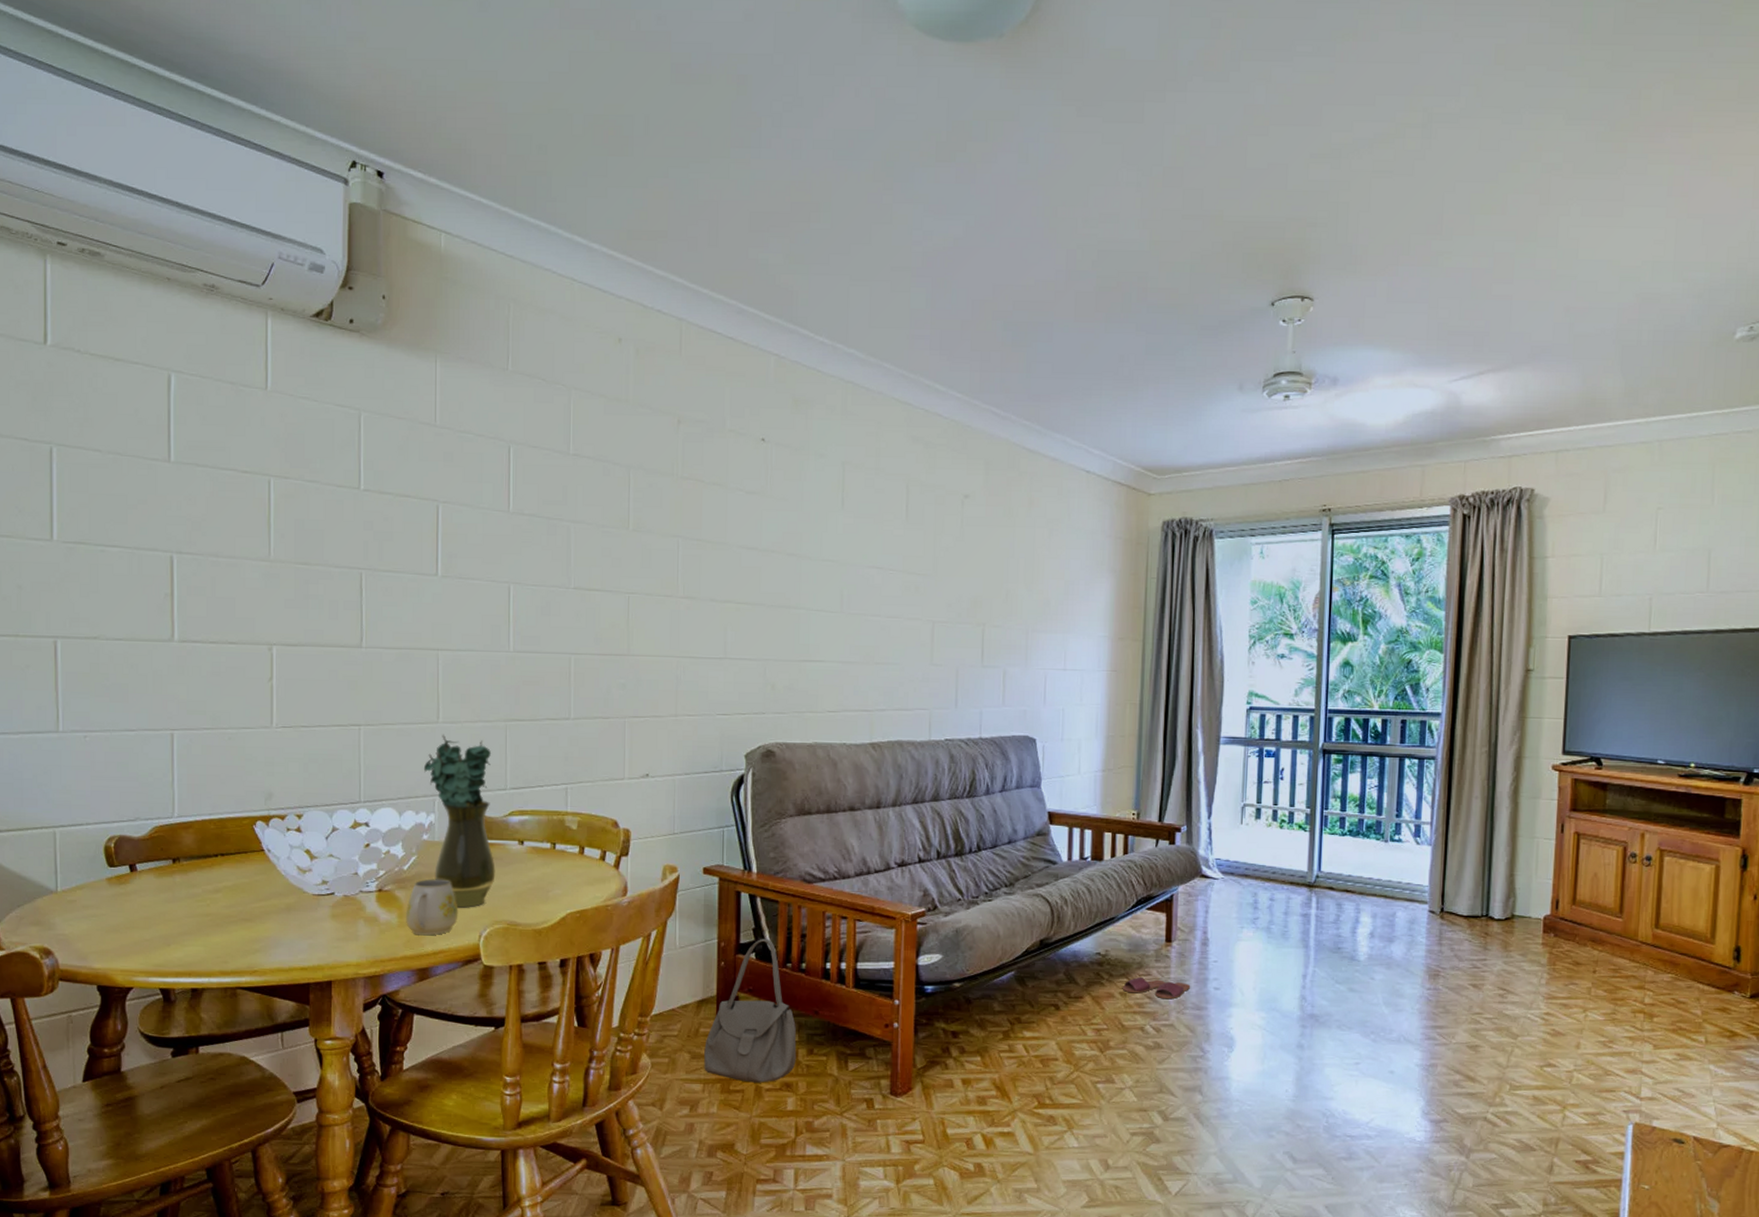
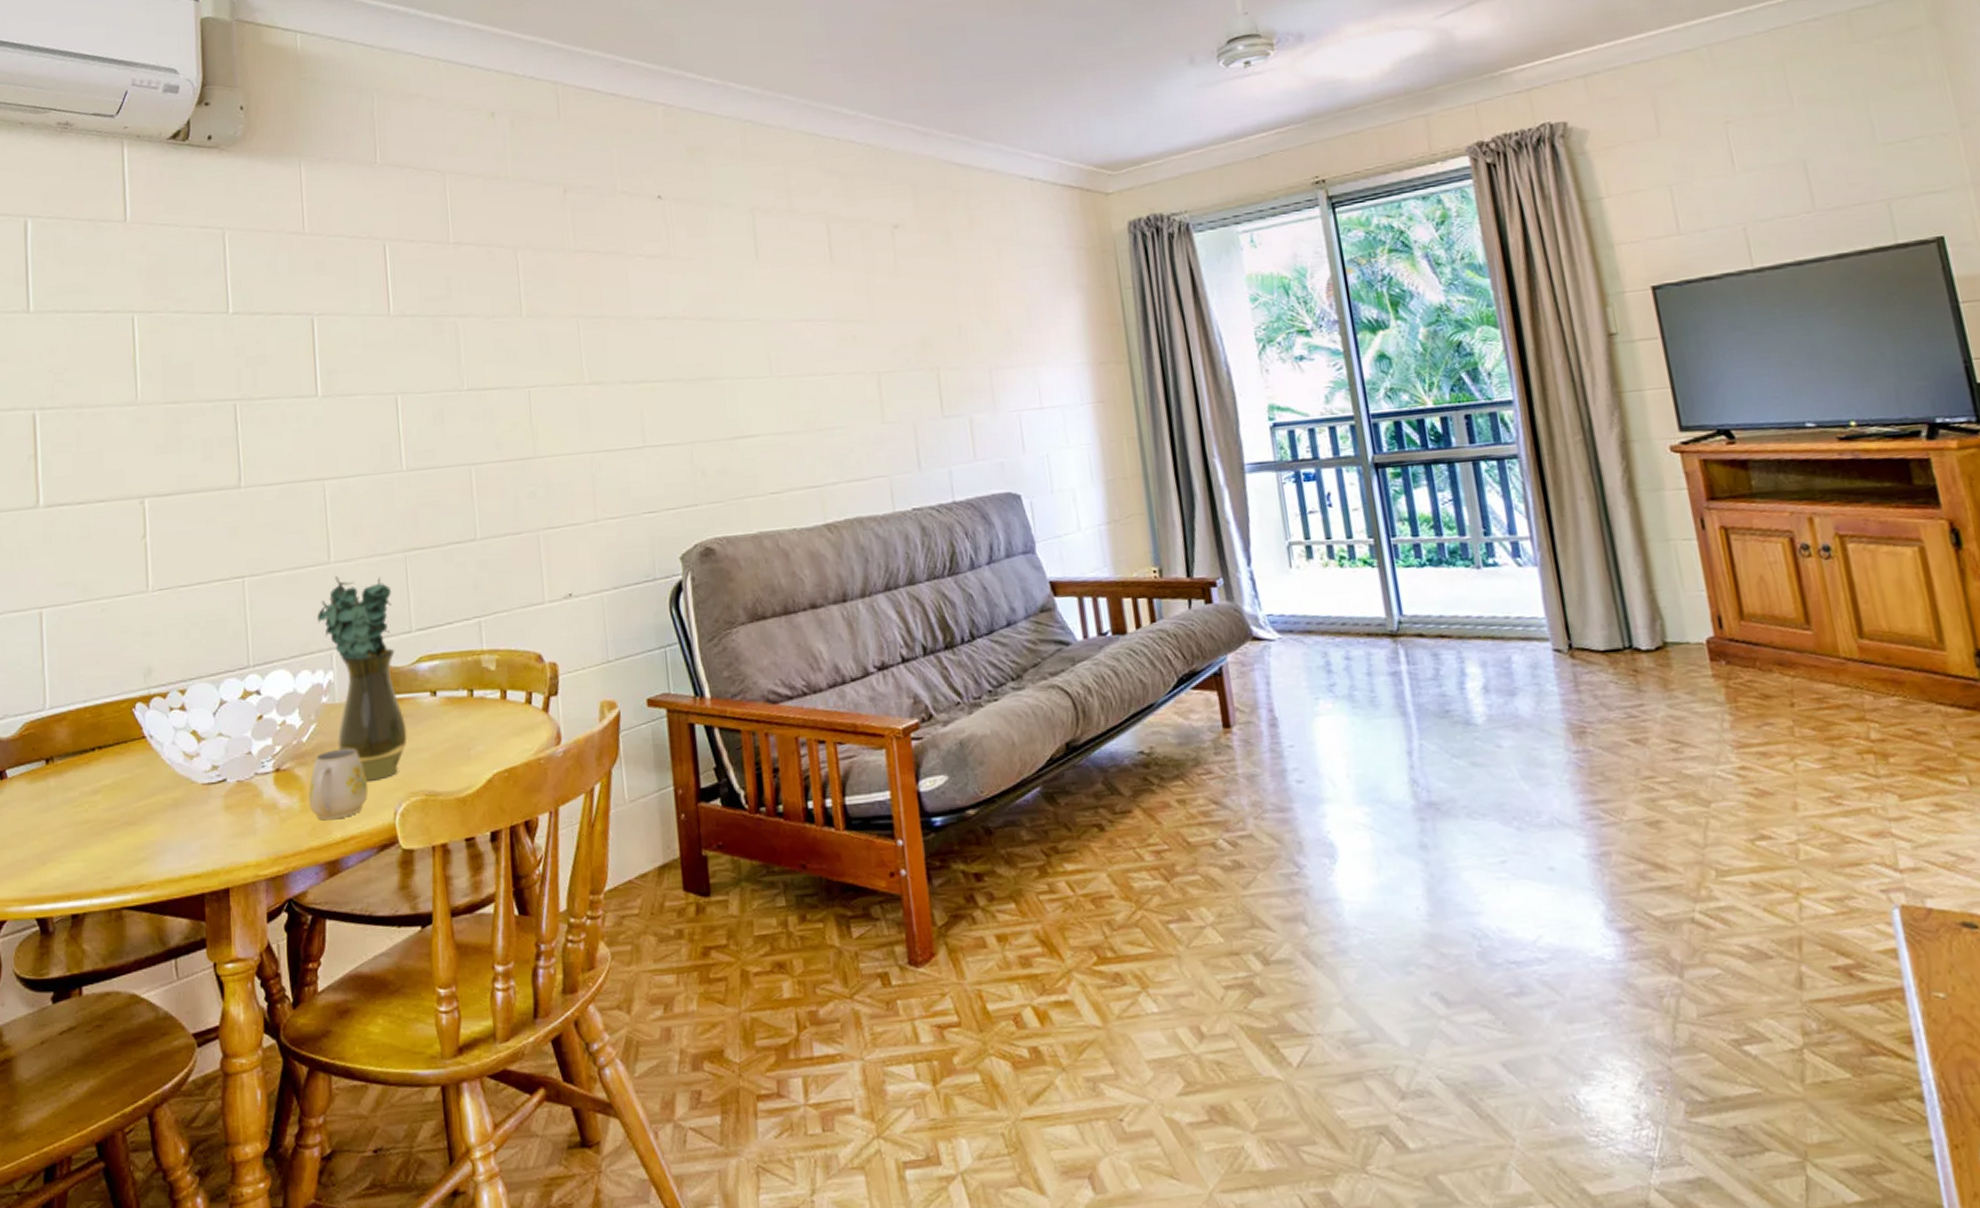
handbag: present [704,938,797,1083] -> none [673,778,787,967]
slippers: present [1122,976,1191,1000] -> none [1178,776,1266,803]

